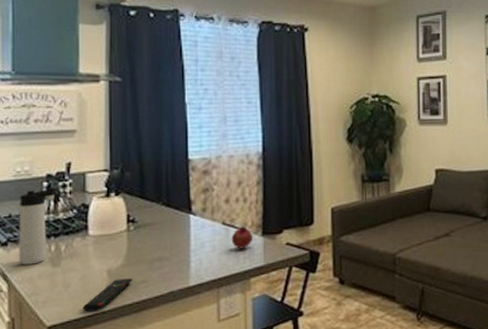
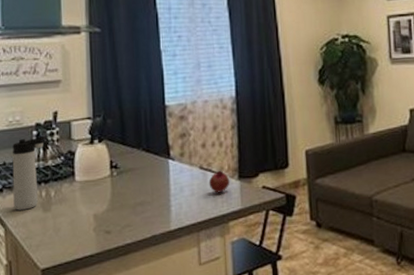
remote control: present [82,278,133,312] -> none [72,222,118,255]

